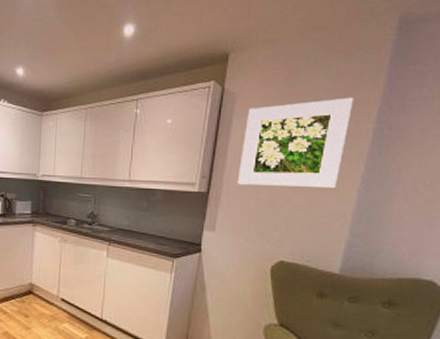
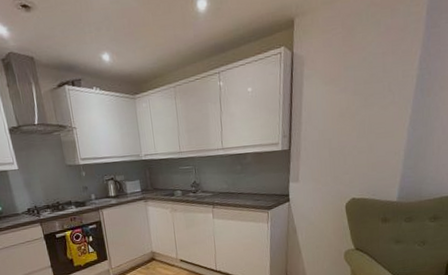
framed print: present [237,97,354,189] -> none [312,49,400,139]

